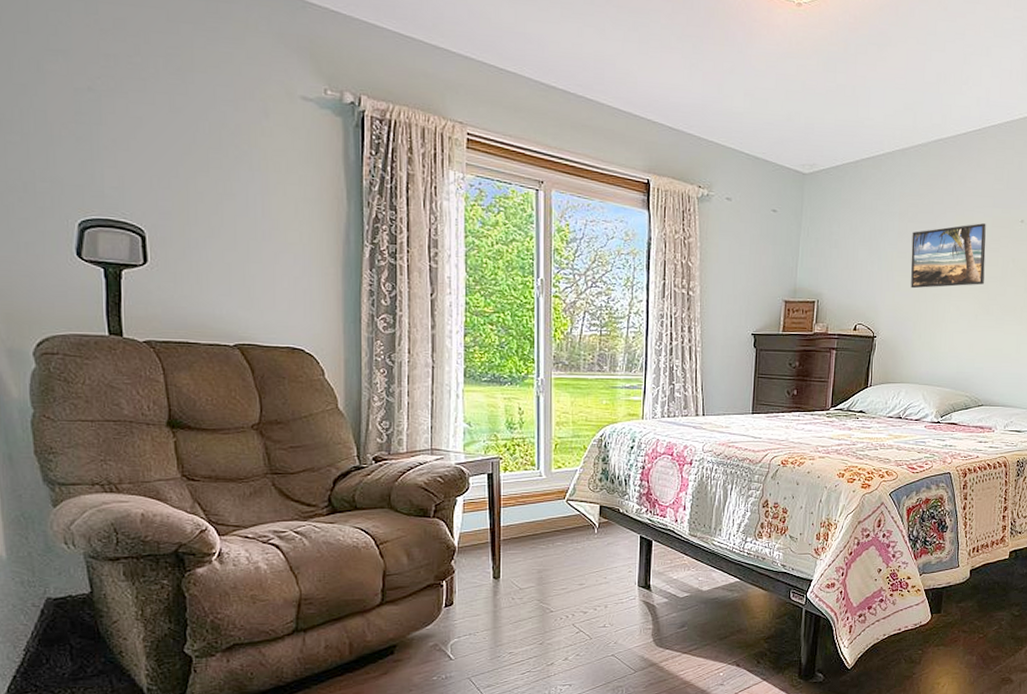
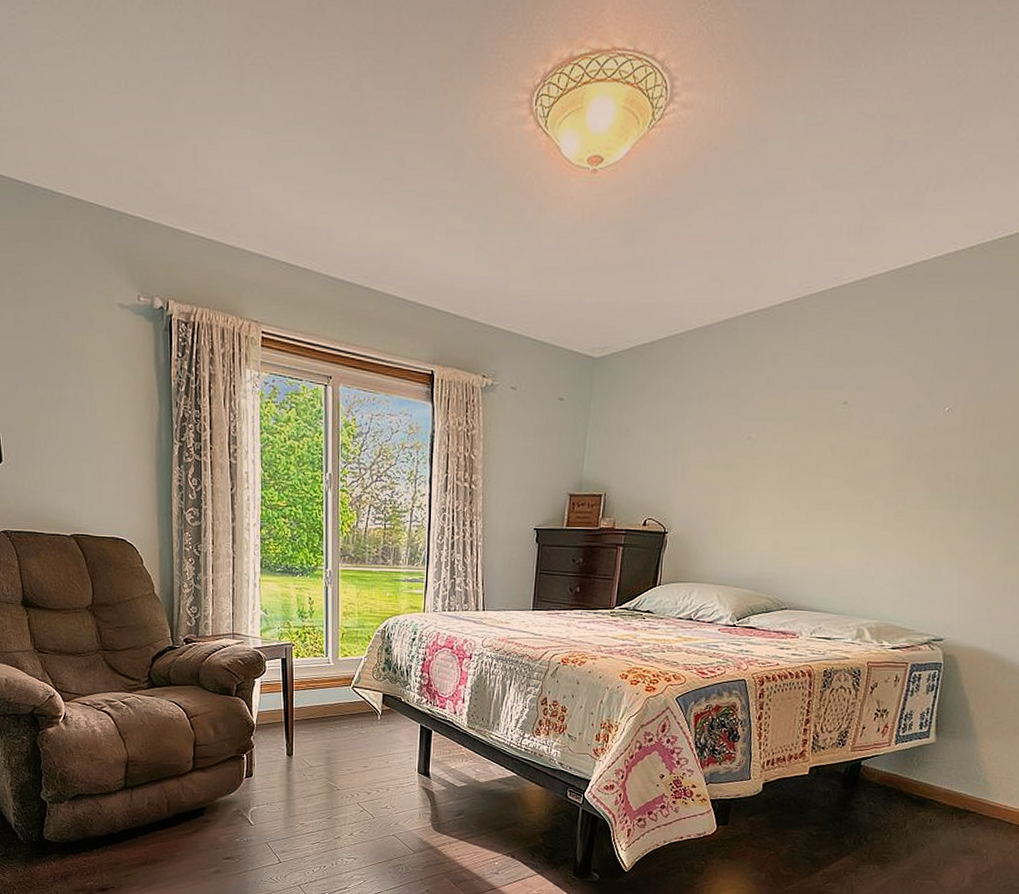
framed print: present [911,223,986,289] -> none [709,406,801,481]

